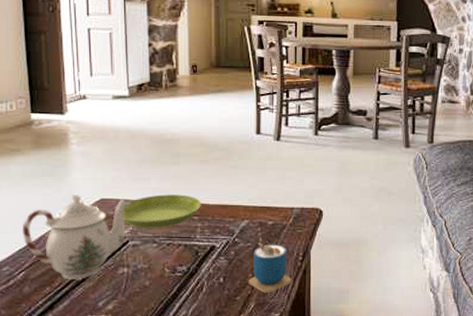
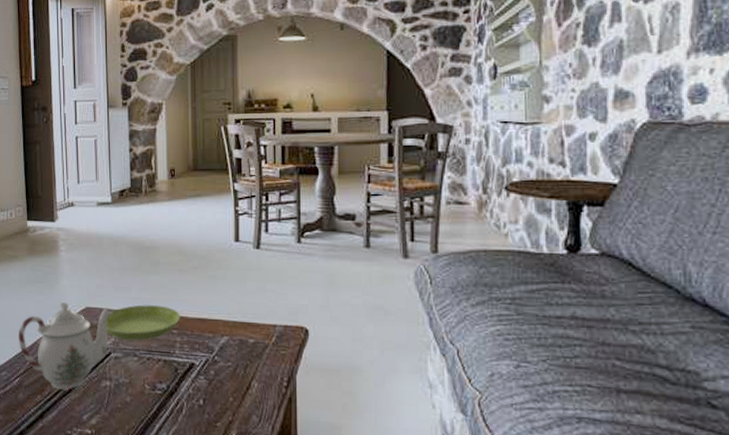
cup: present [249,227,292,293] -> none [229,345,276,422]

